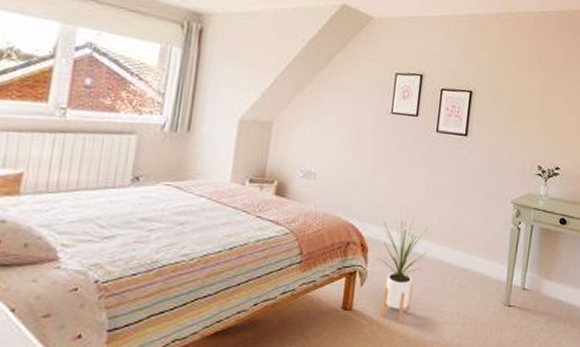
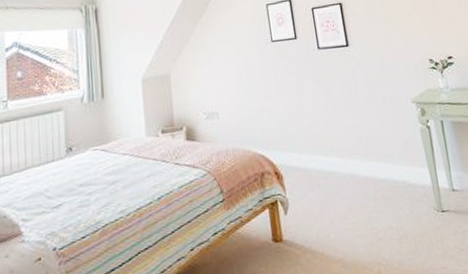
house plant: present [377,215,428,323] -> none [291,136,342,248]

